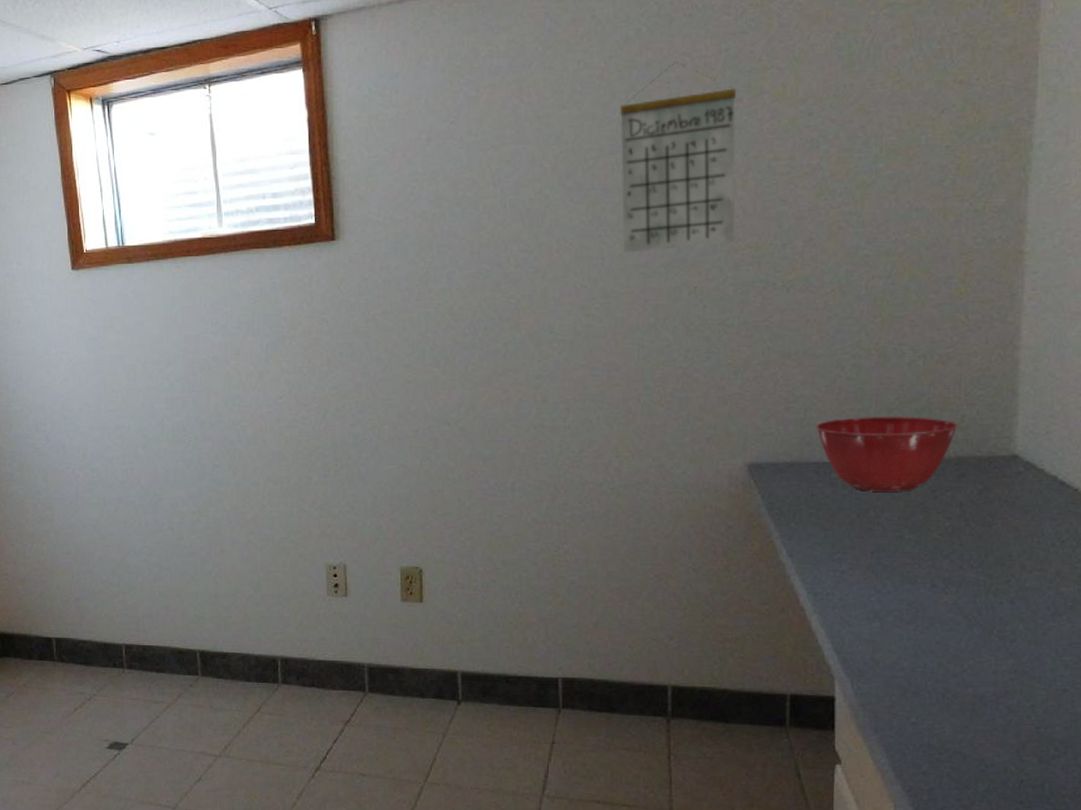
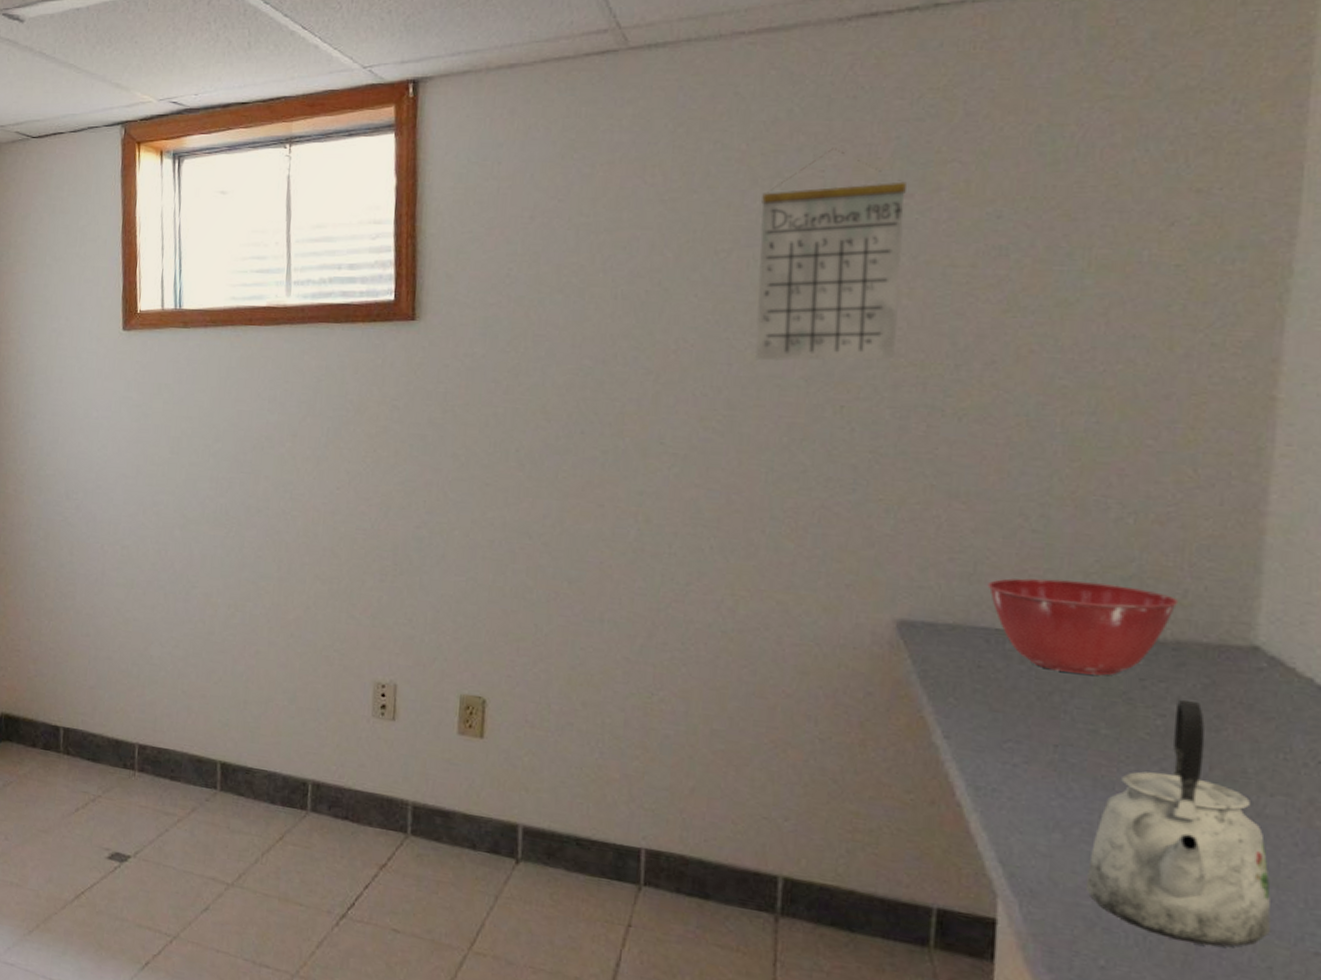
kettle: none [900,503,1033,696] -> present [1086,699,1272,948]

